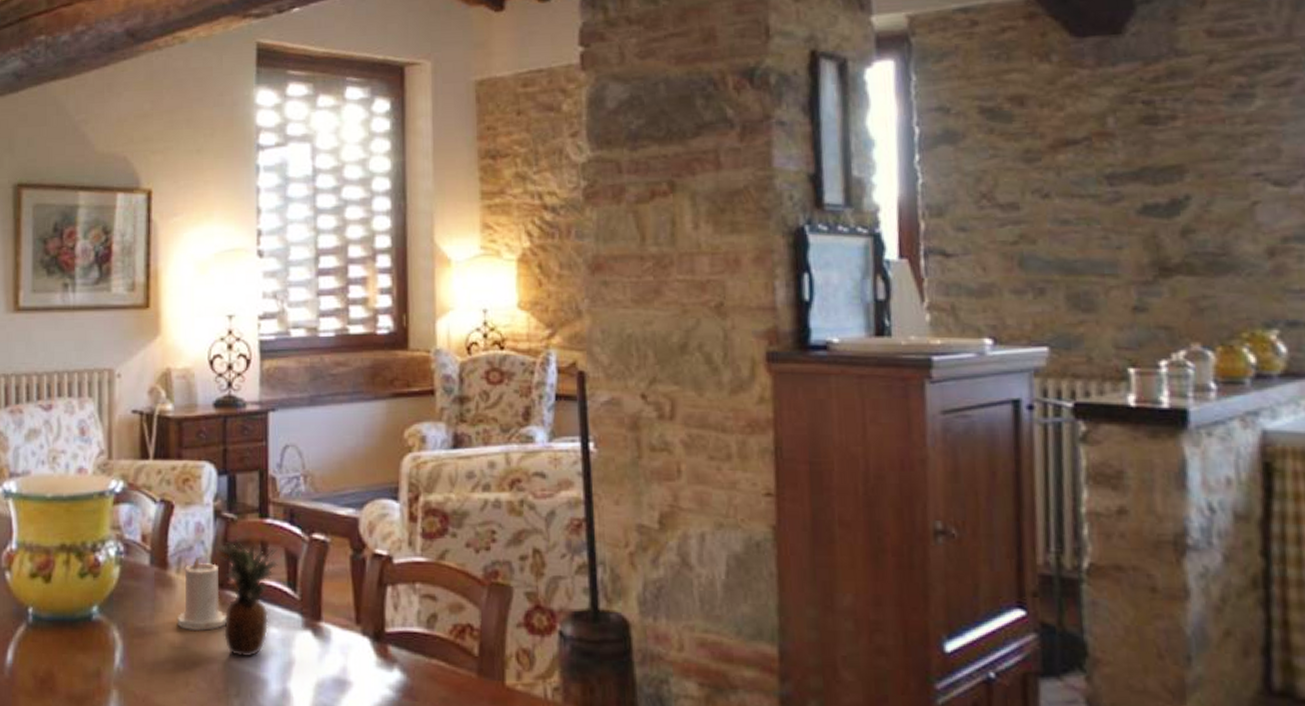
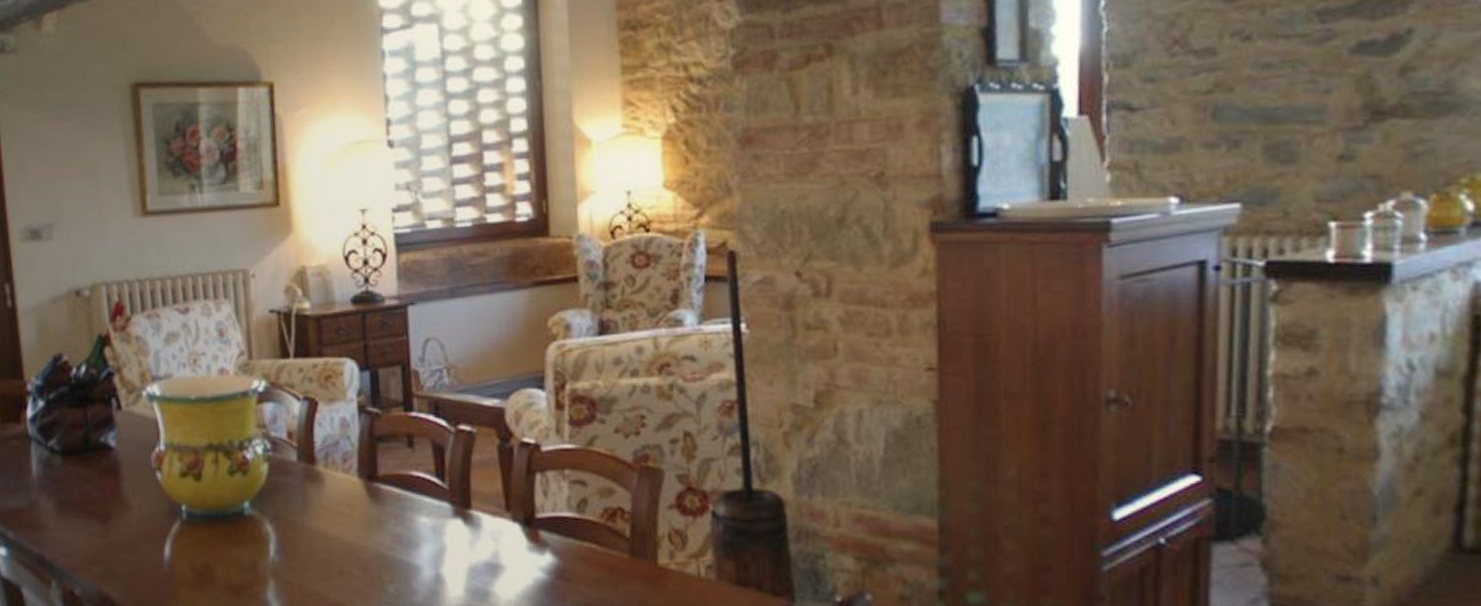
candle: present [177,557,227,632] -> none [327,452,377,523]
fruit: present [214,537,278,658] -> none [360,431,425,546]

